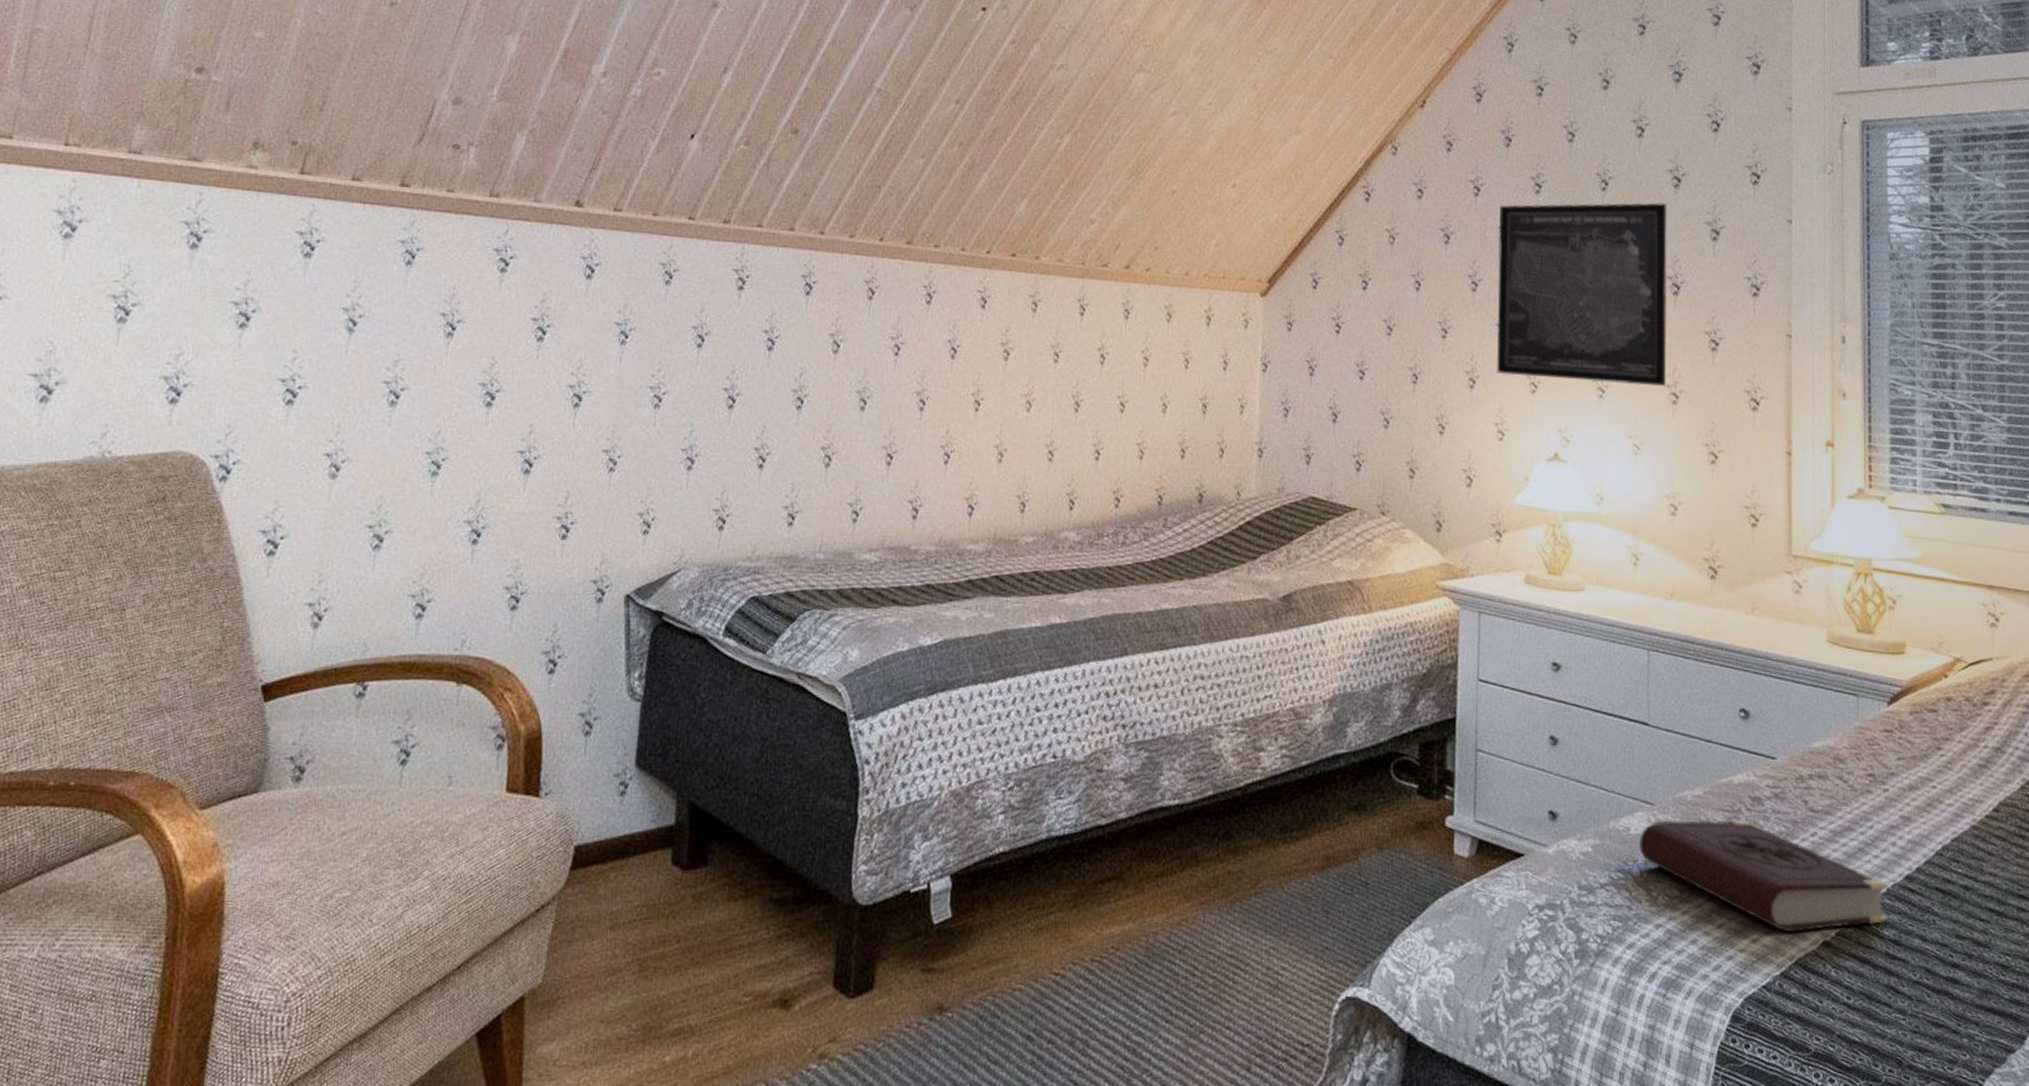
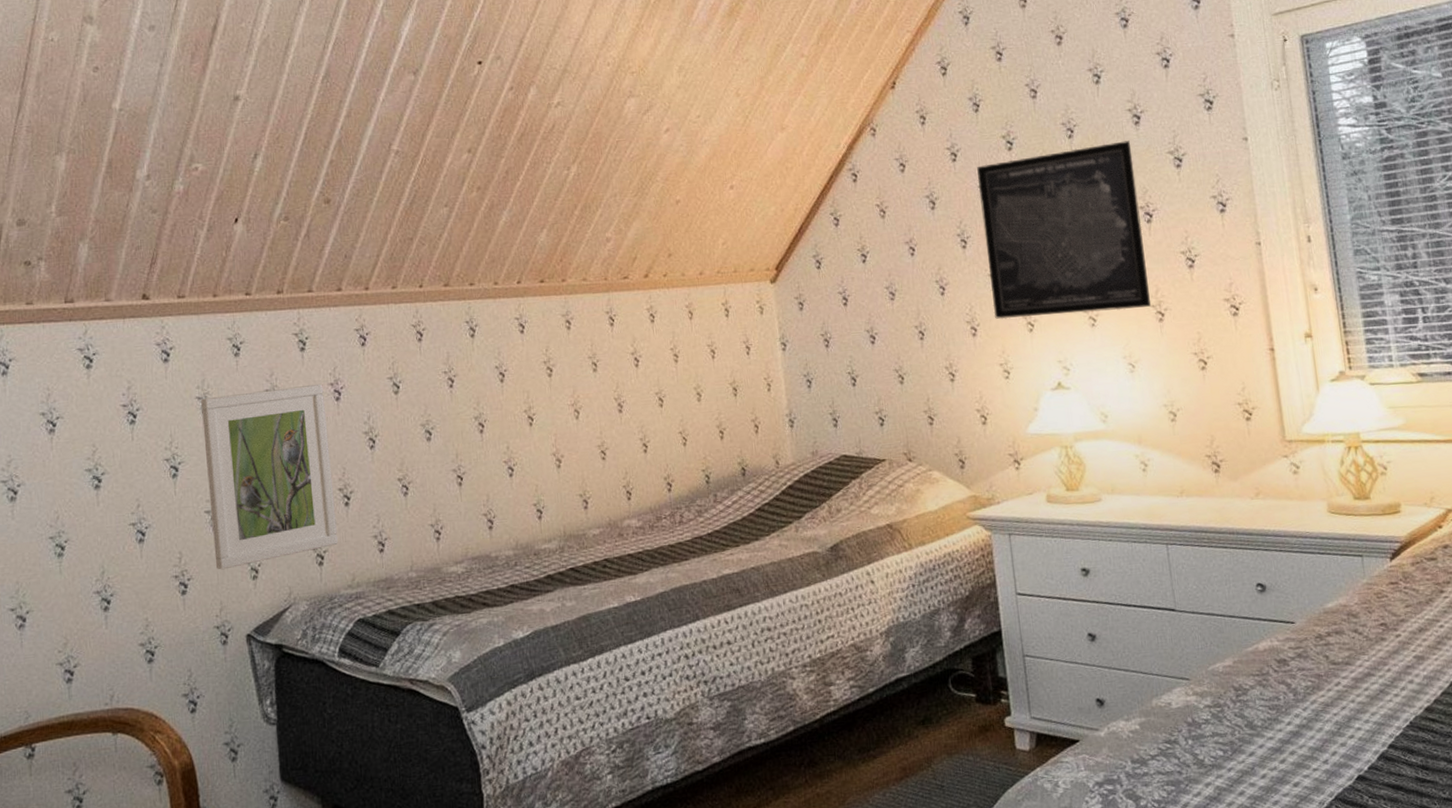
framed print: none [604,325,757,519] -> present [201,383,338,570]
book: present [1638,819,1889,932] -> none [1181,680,1414,773]

